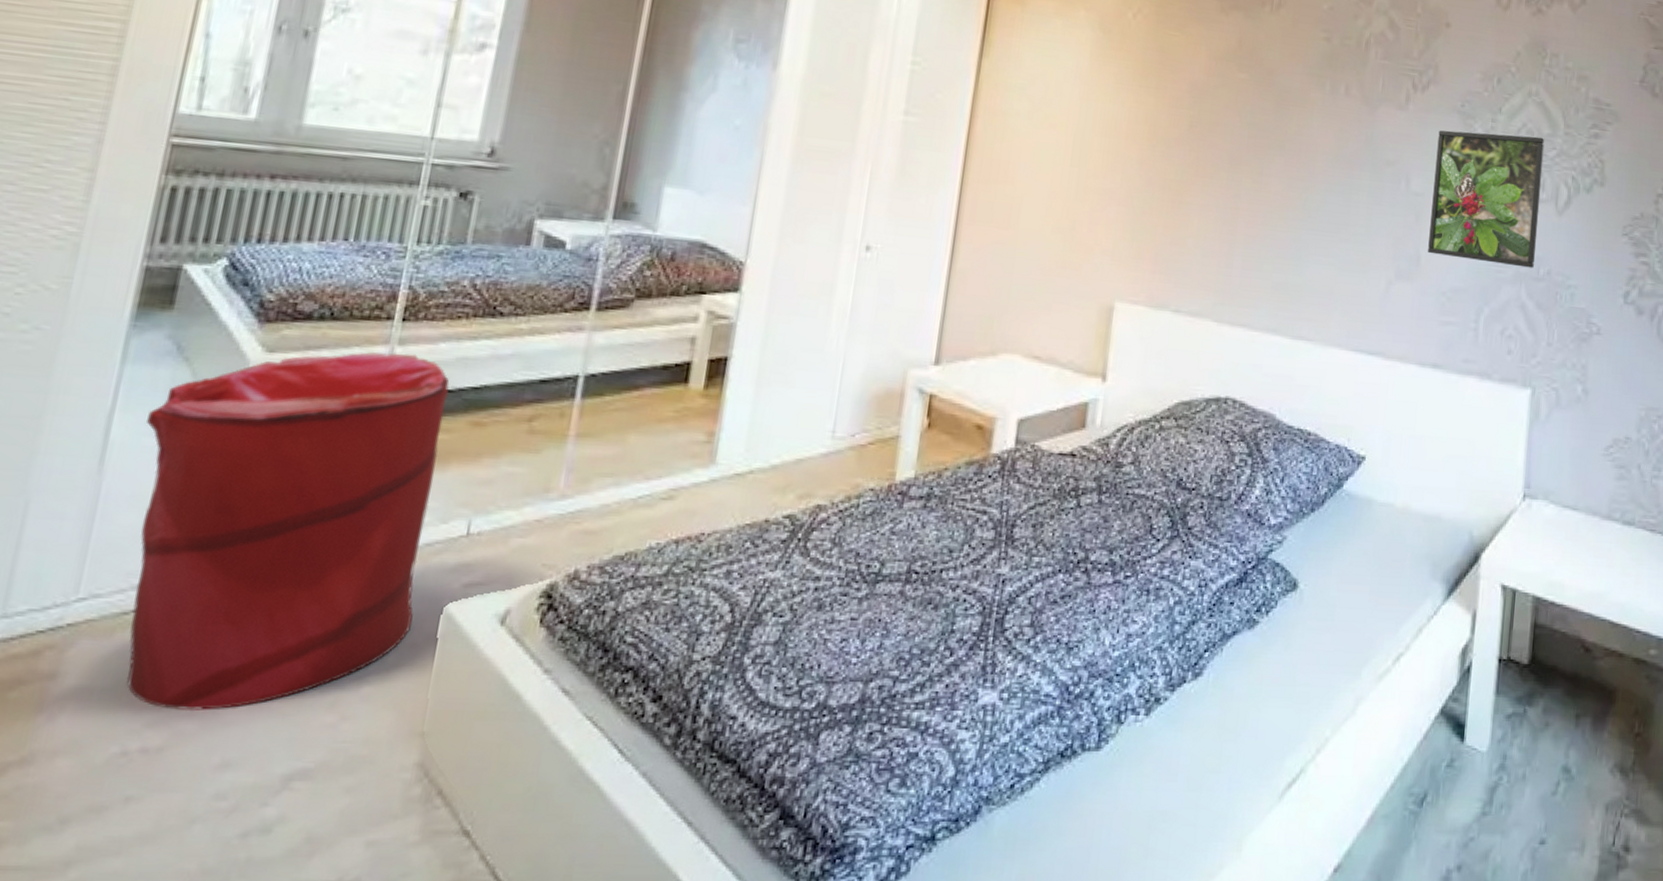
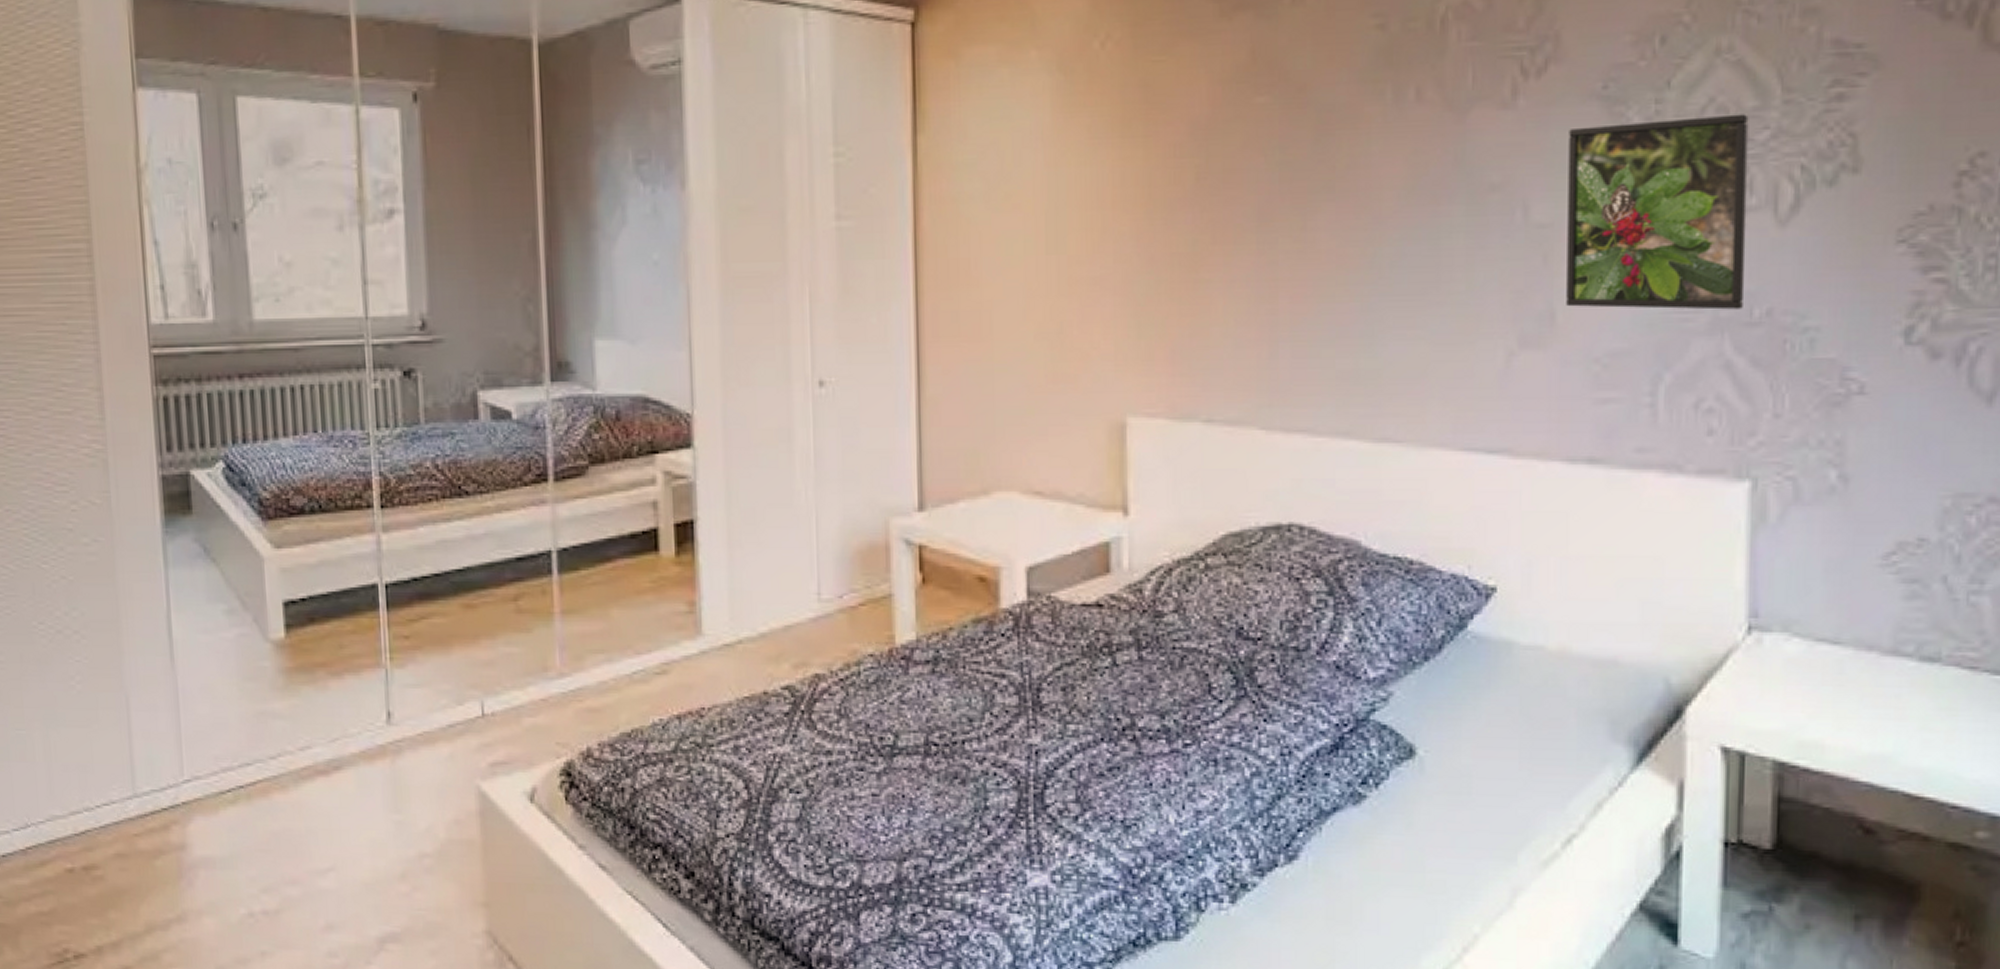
laundry hamper: present [126,351,450,712] -> none [196,540,454,880]

